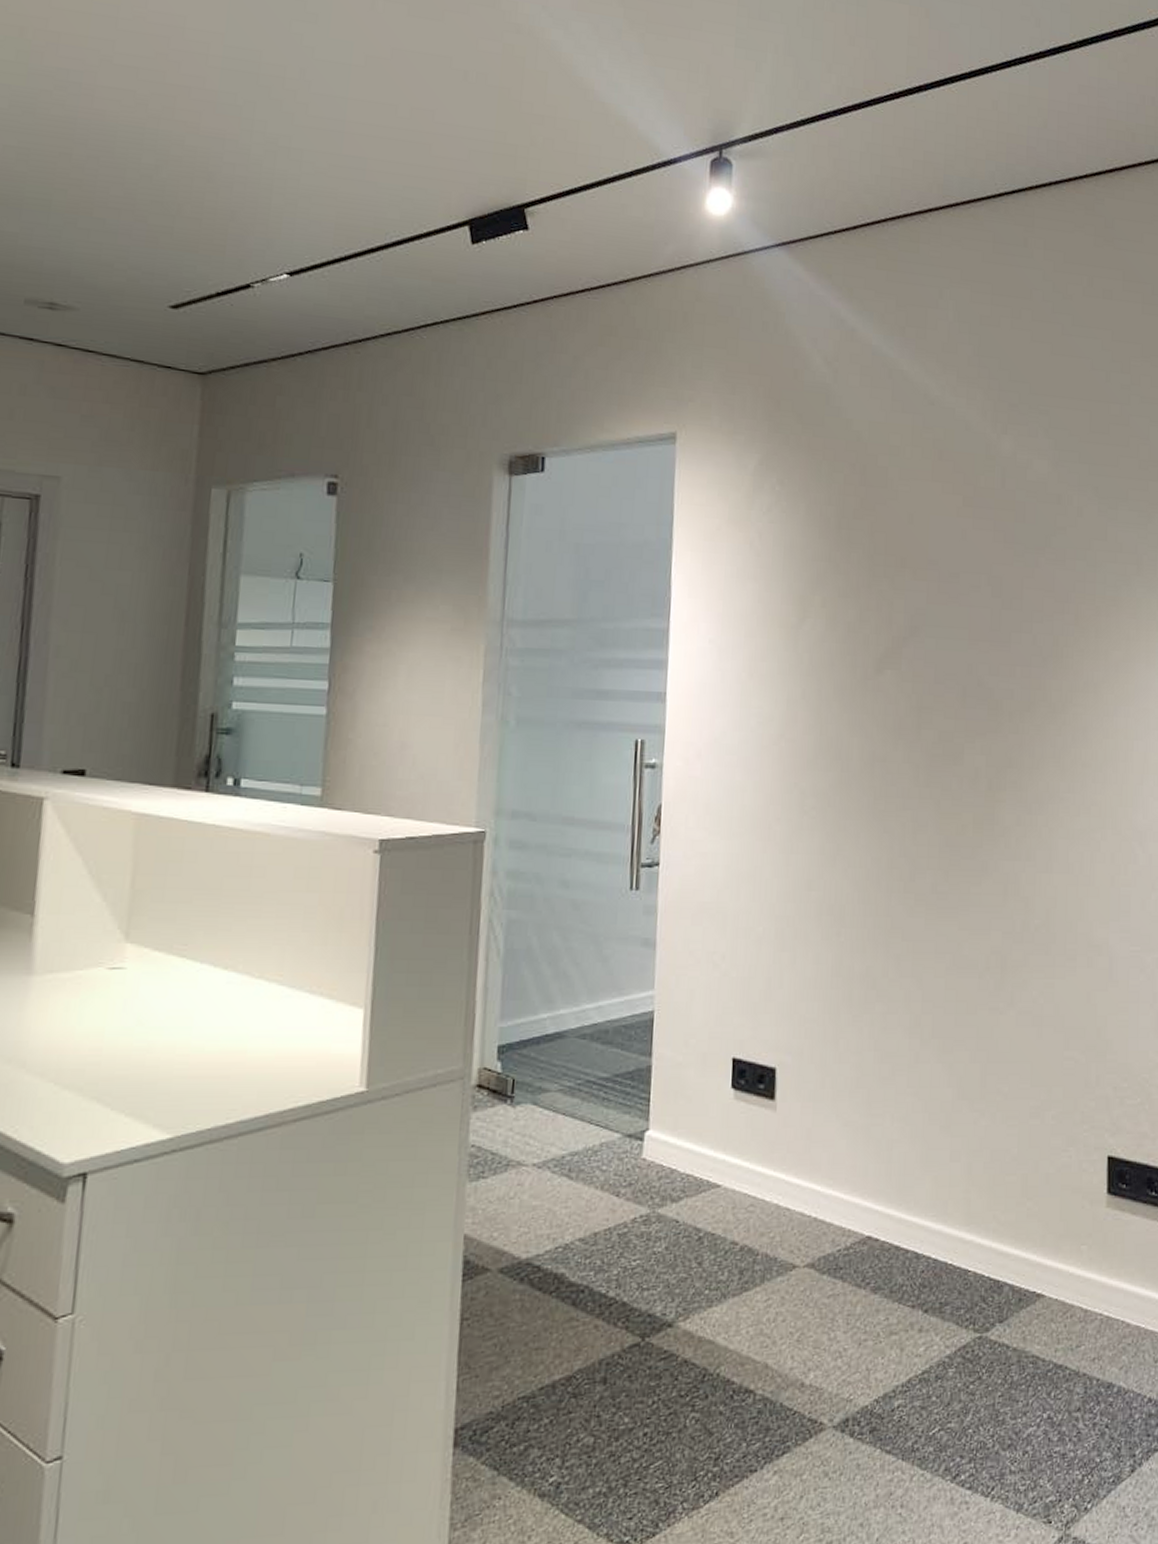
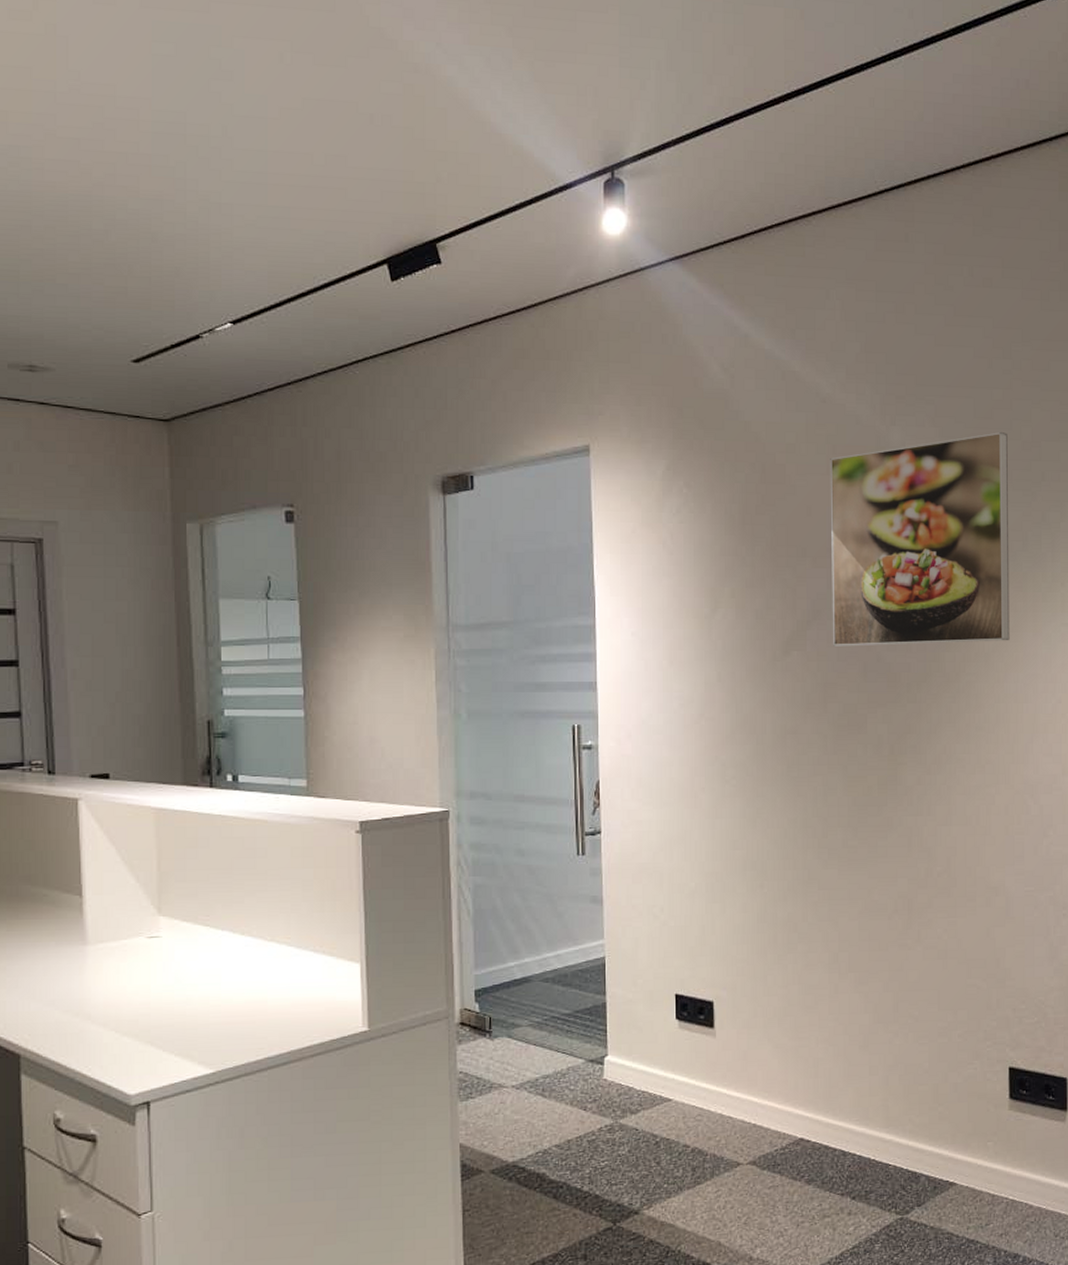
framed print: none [930,448,1124,672] -> present [830,432,1010,646]

